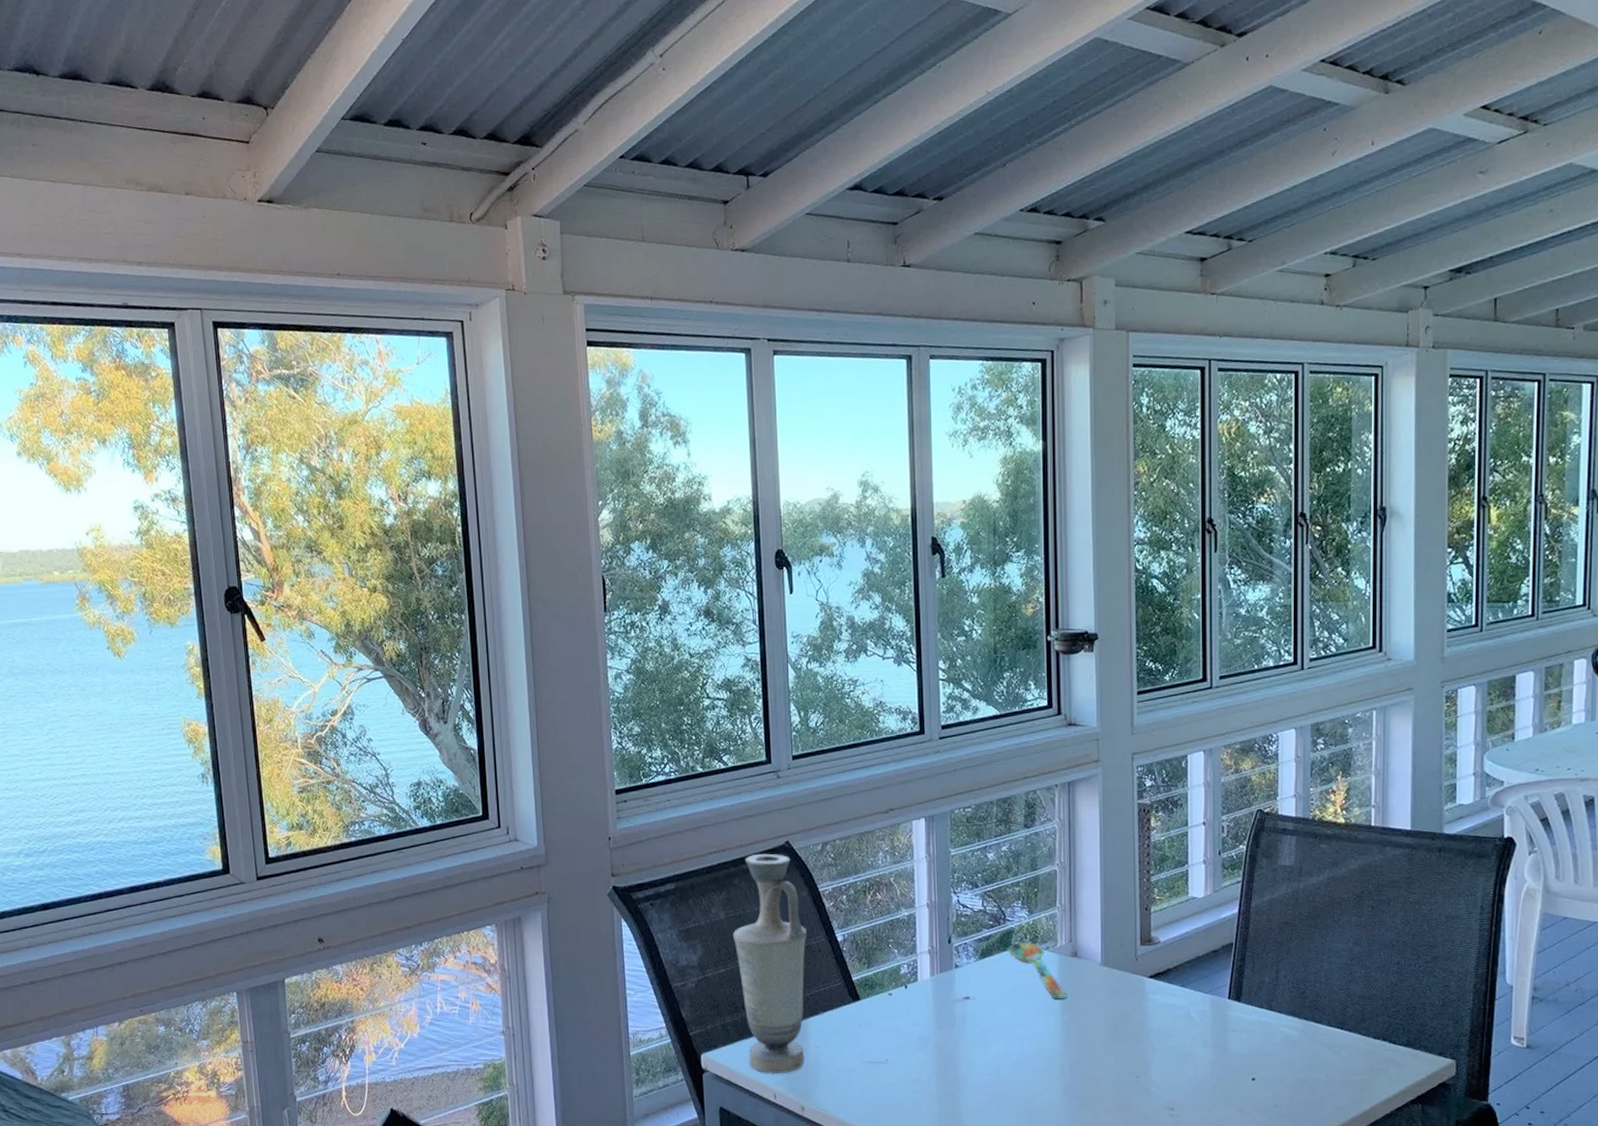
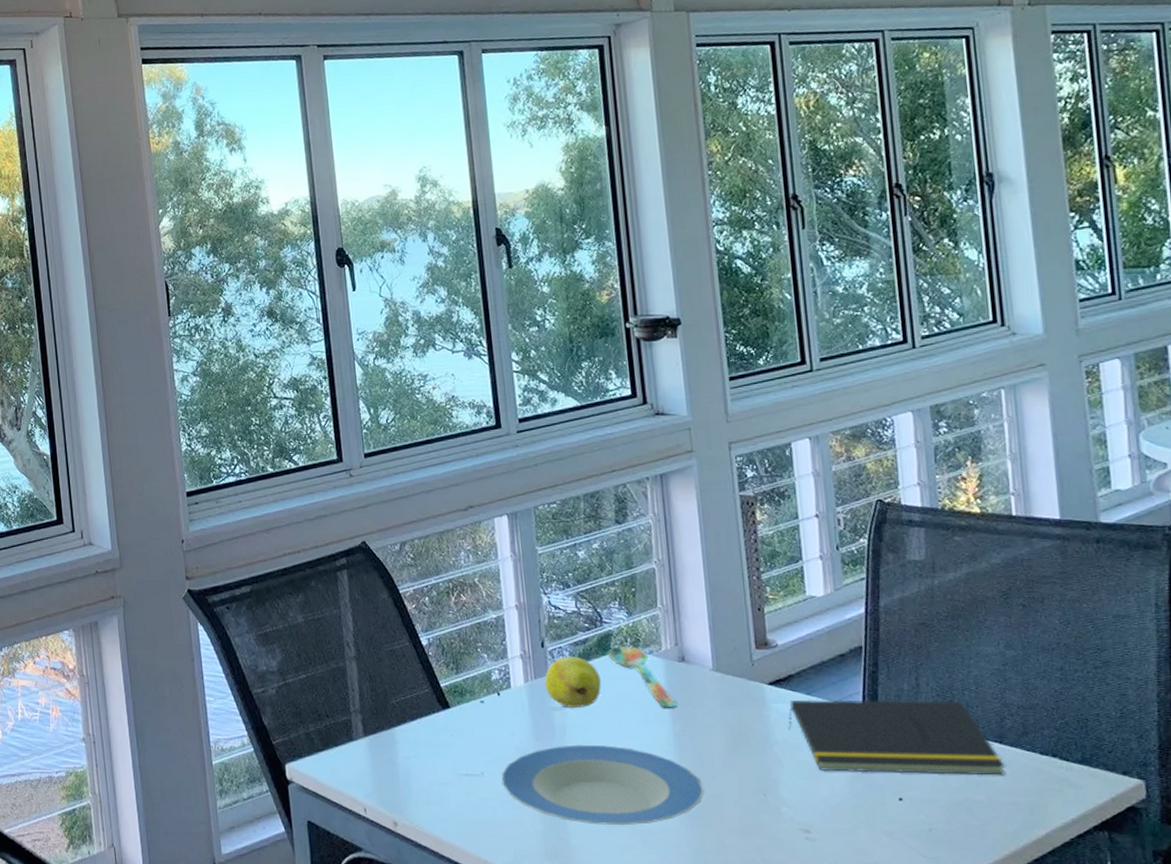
vase: present [732,853,807,1075] -> none [312,554,395,787]
plate: none [904,1033,1085,1107] -> present [501,744,705,826]
fruit: none [949,952,1000,999] -> present [544,657,601,708]
notepad: none [1163,991,1343,1058] -> present [788,699,1006,776]

